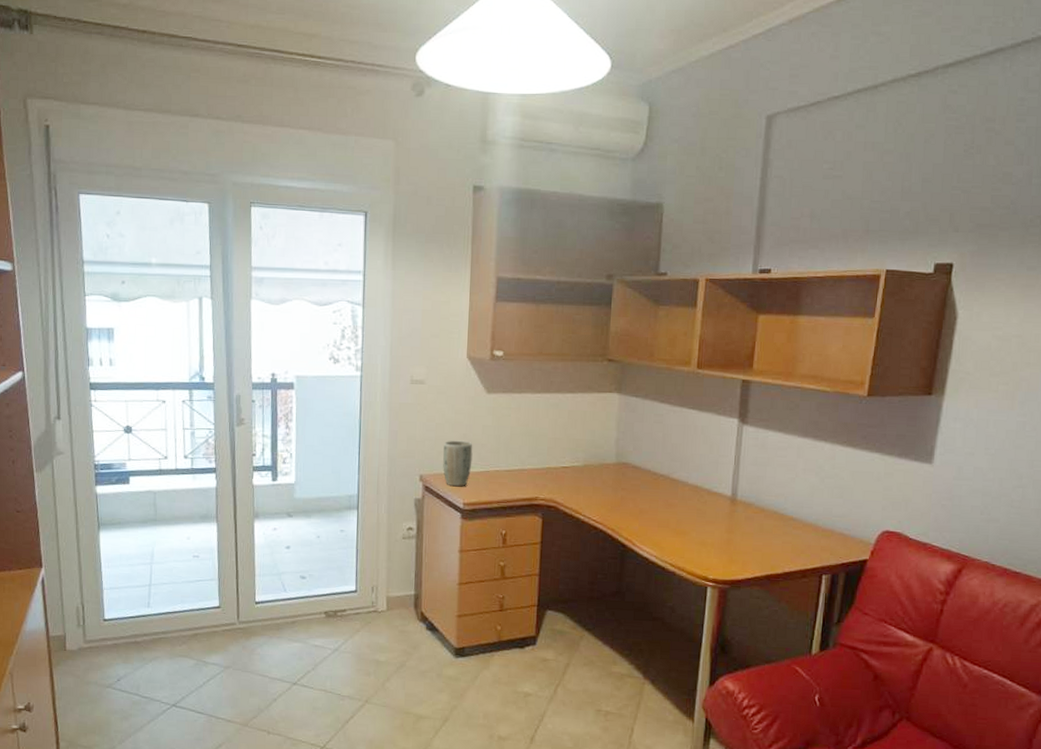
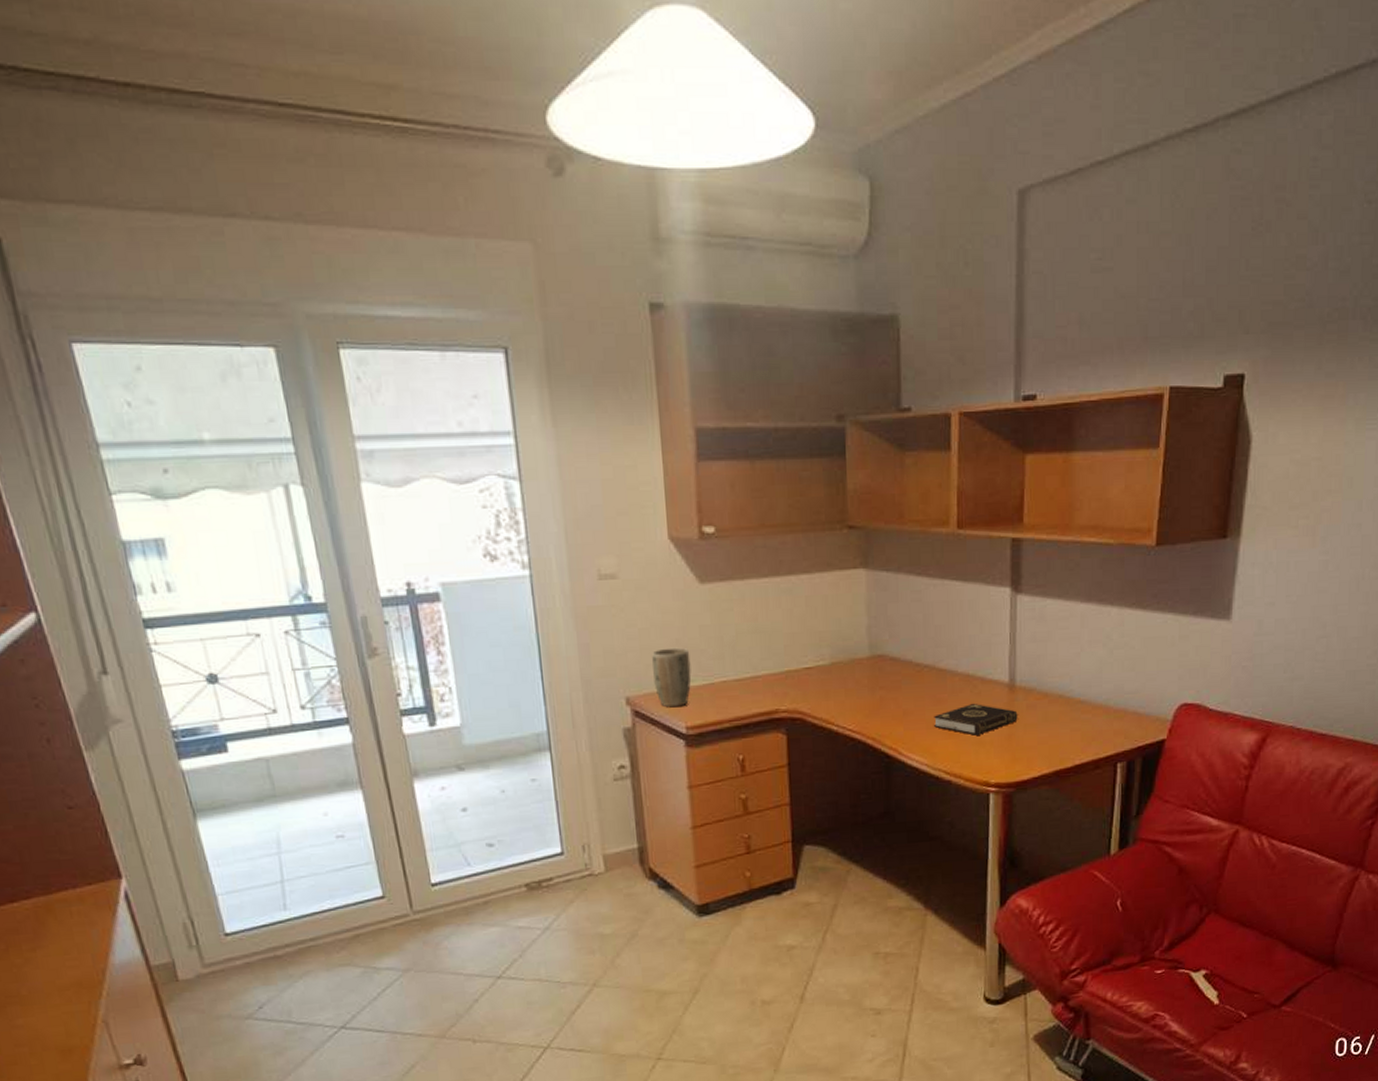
book: none [663,510,737,537] -> present [933,704,1018,736]

